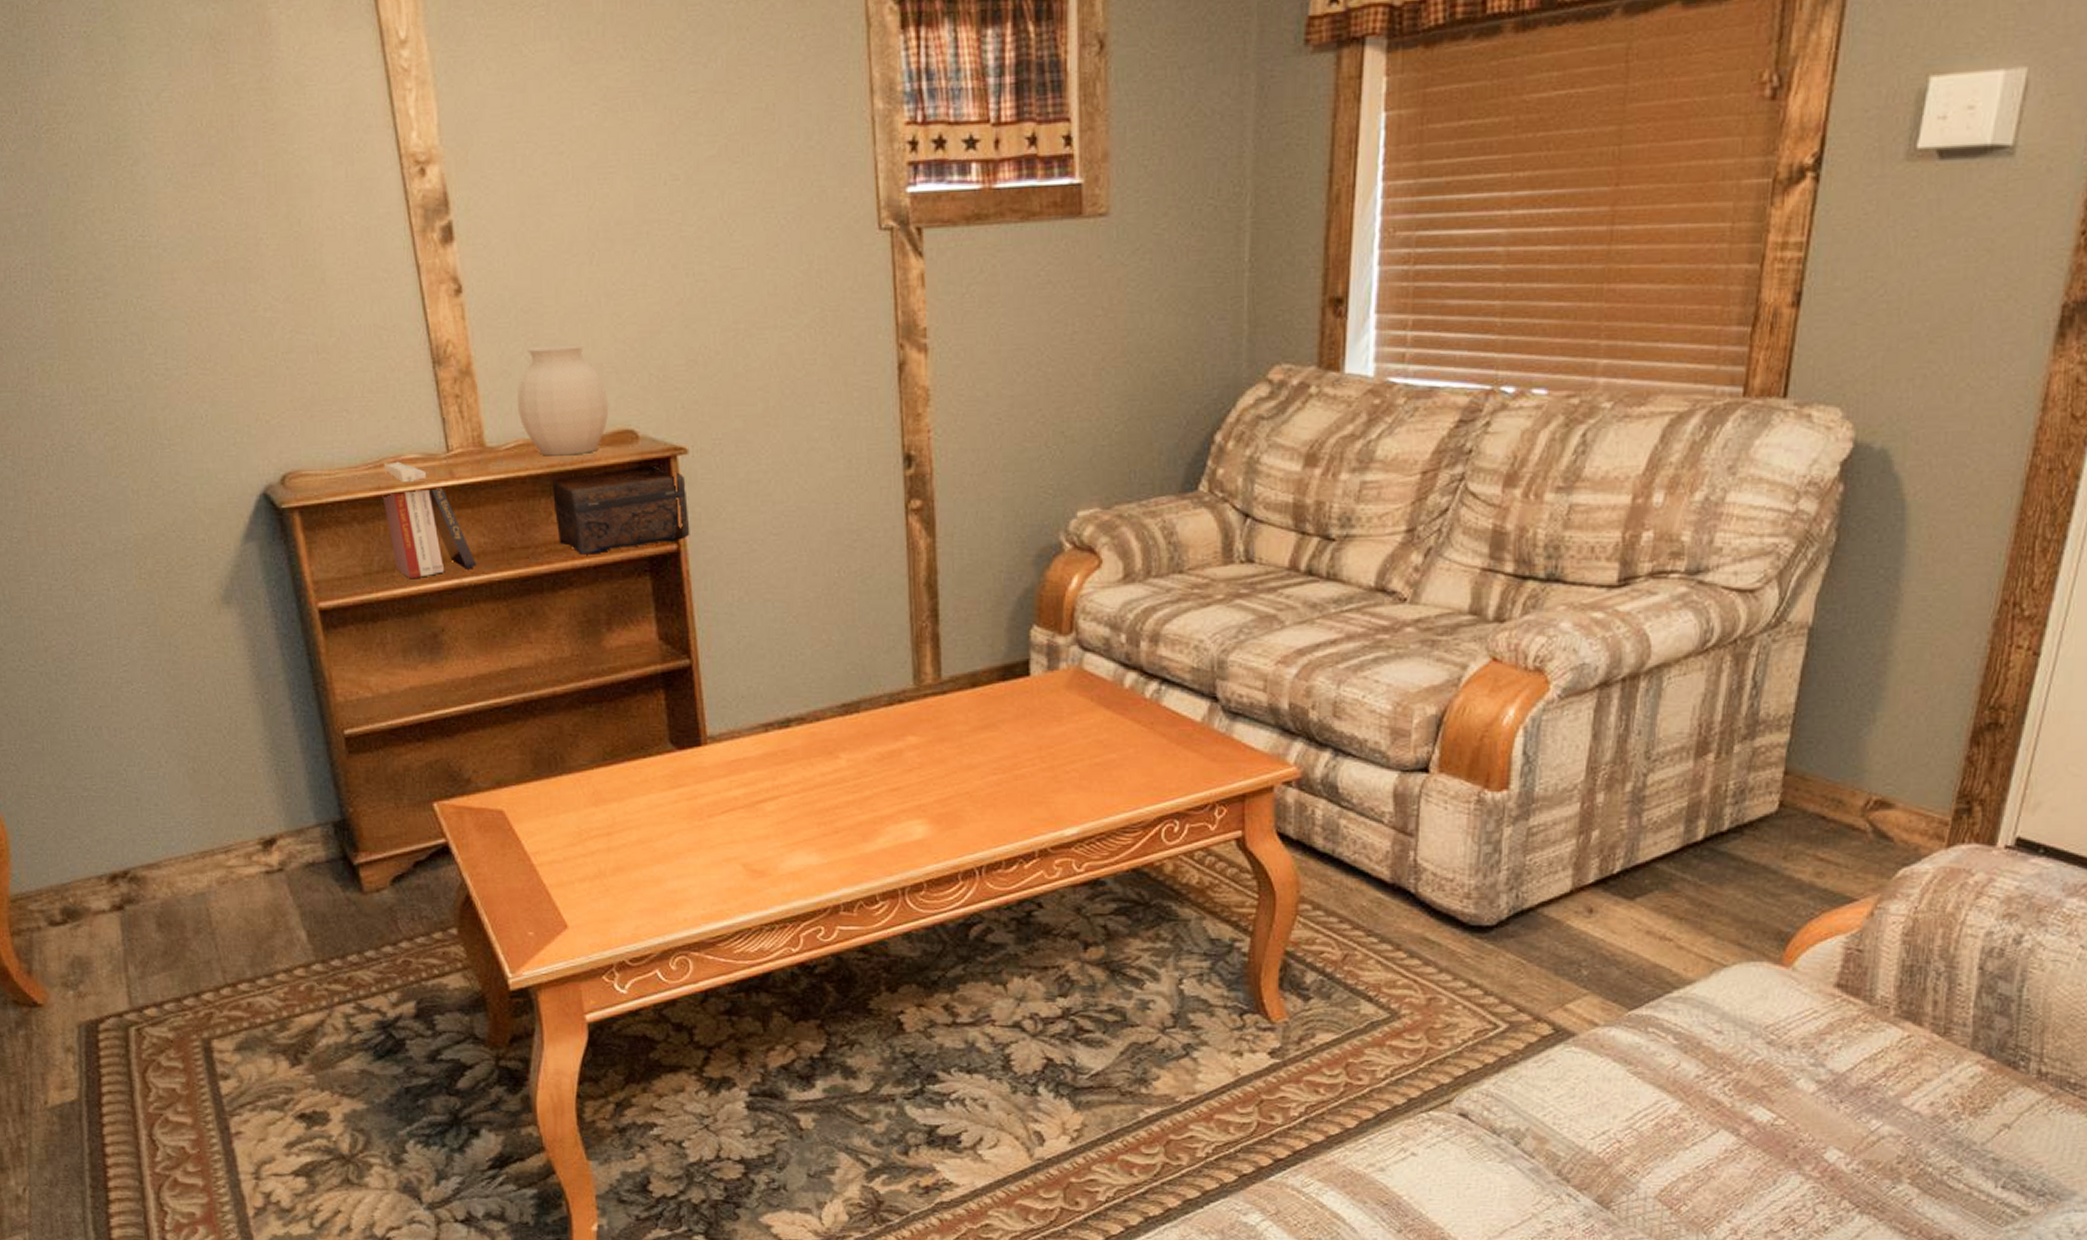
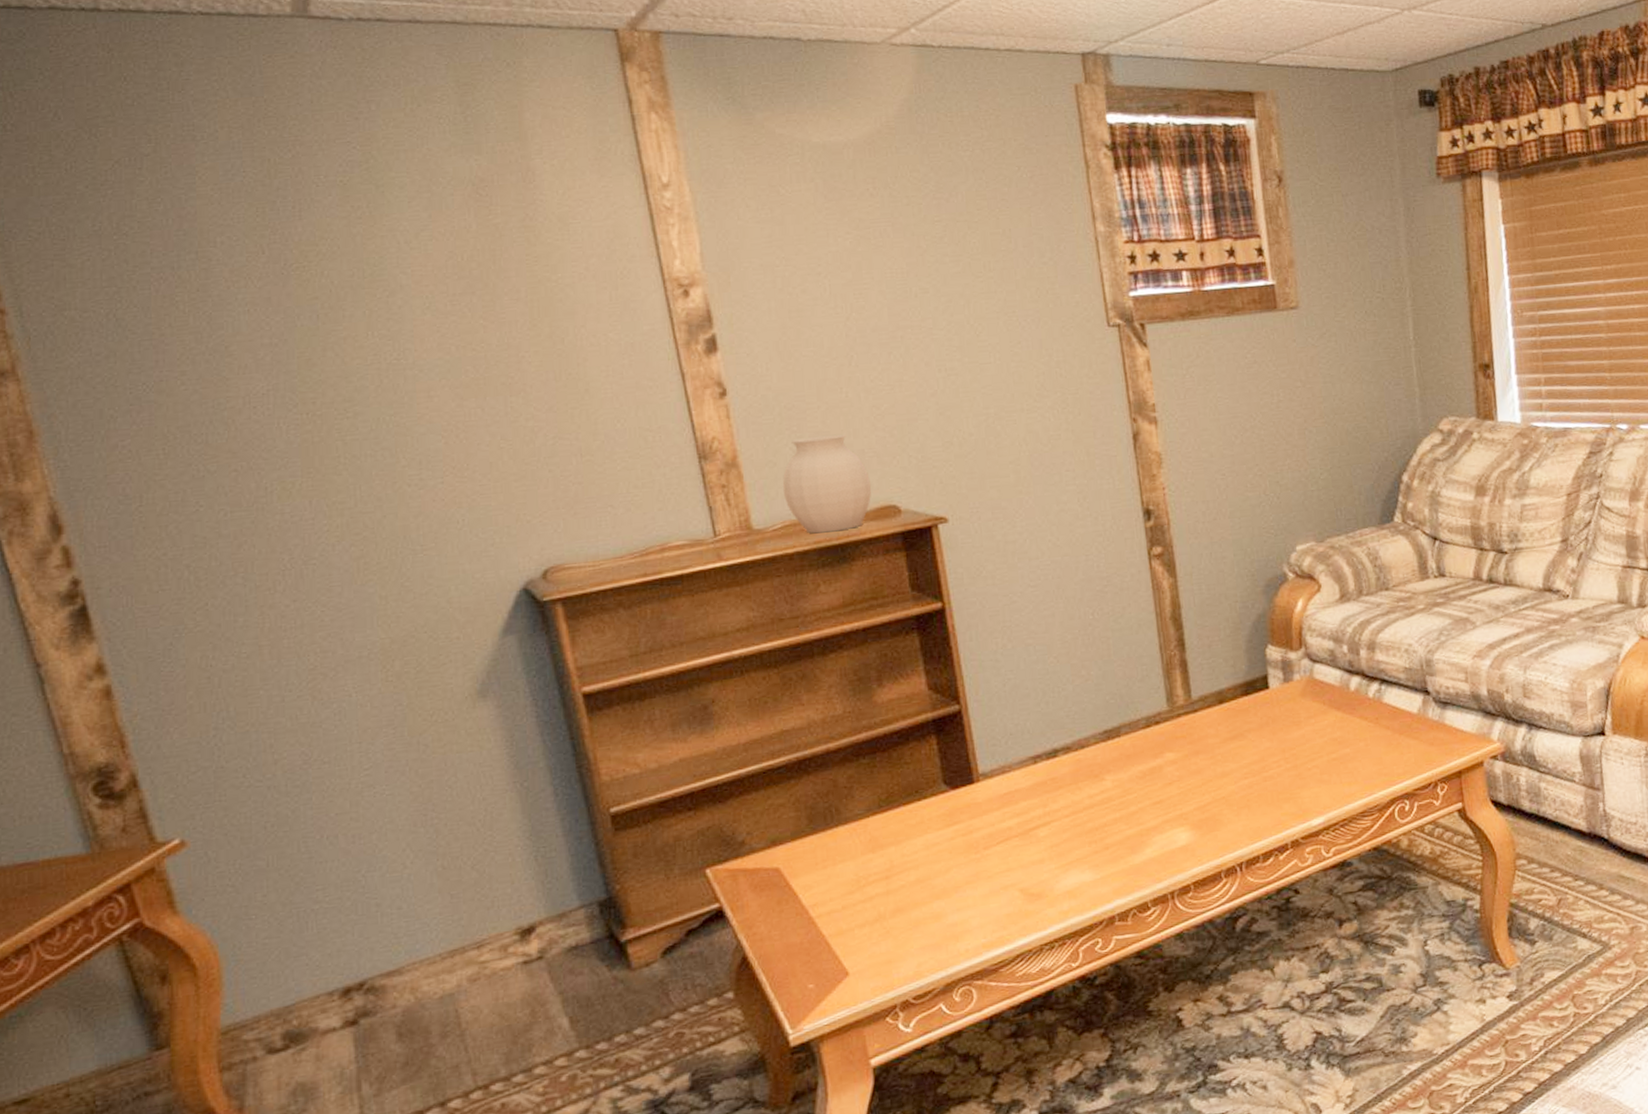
books: present [382,461,477,579] -> none [648,548,747,657]
decorative box: present [552,465,690,555] -> none [819,534,954,620]

